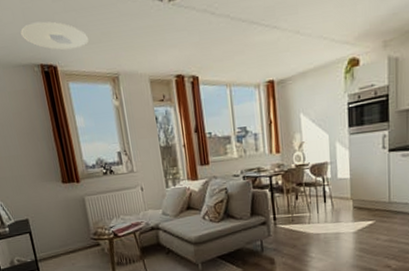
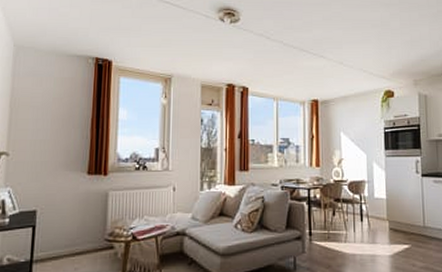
ceiling light: present [20,21,89,51] -> none [84,22,150,49]

